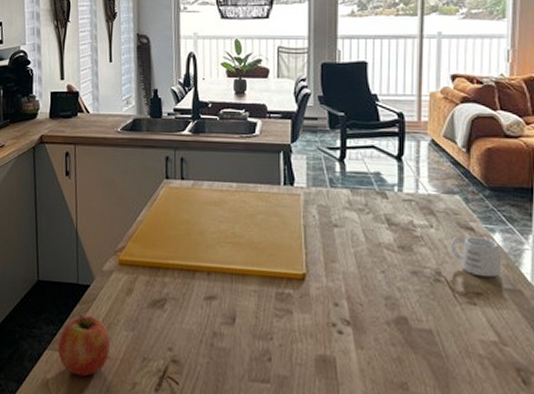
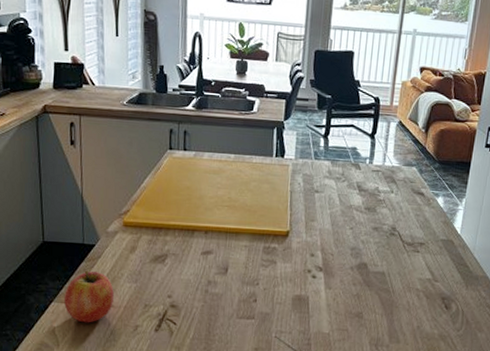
mug: present [450,236,502,278] -> none [404,200,442,231]

